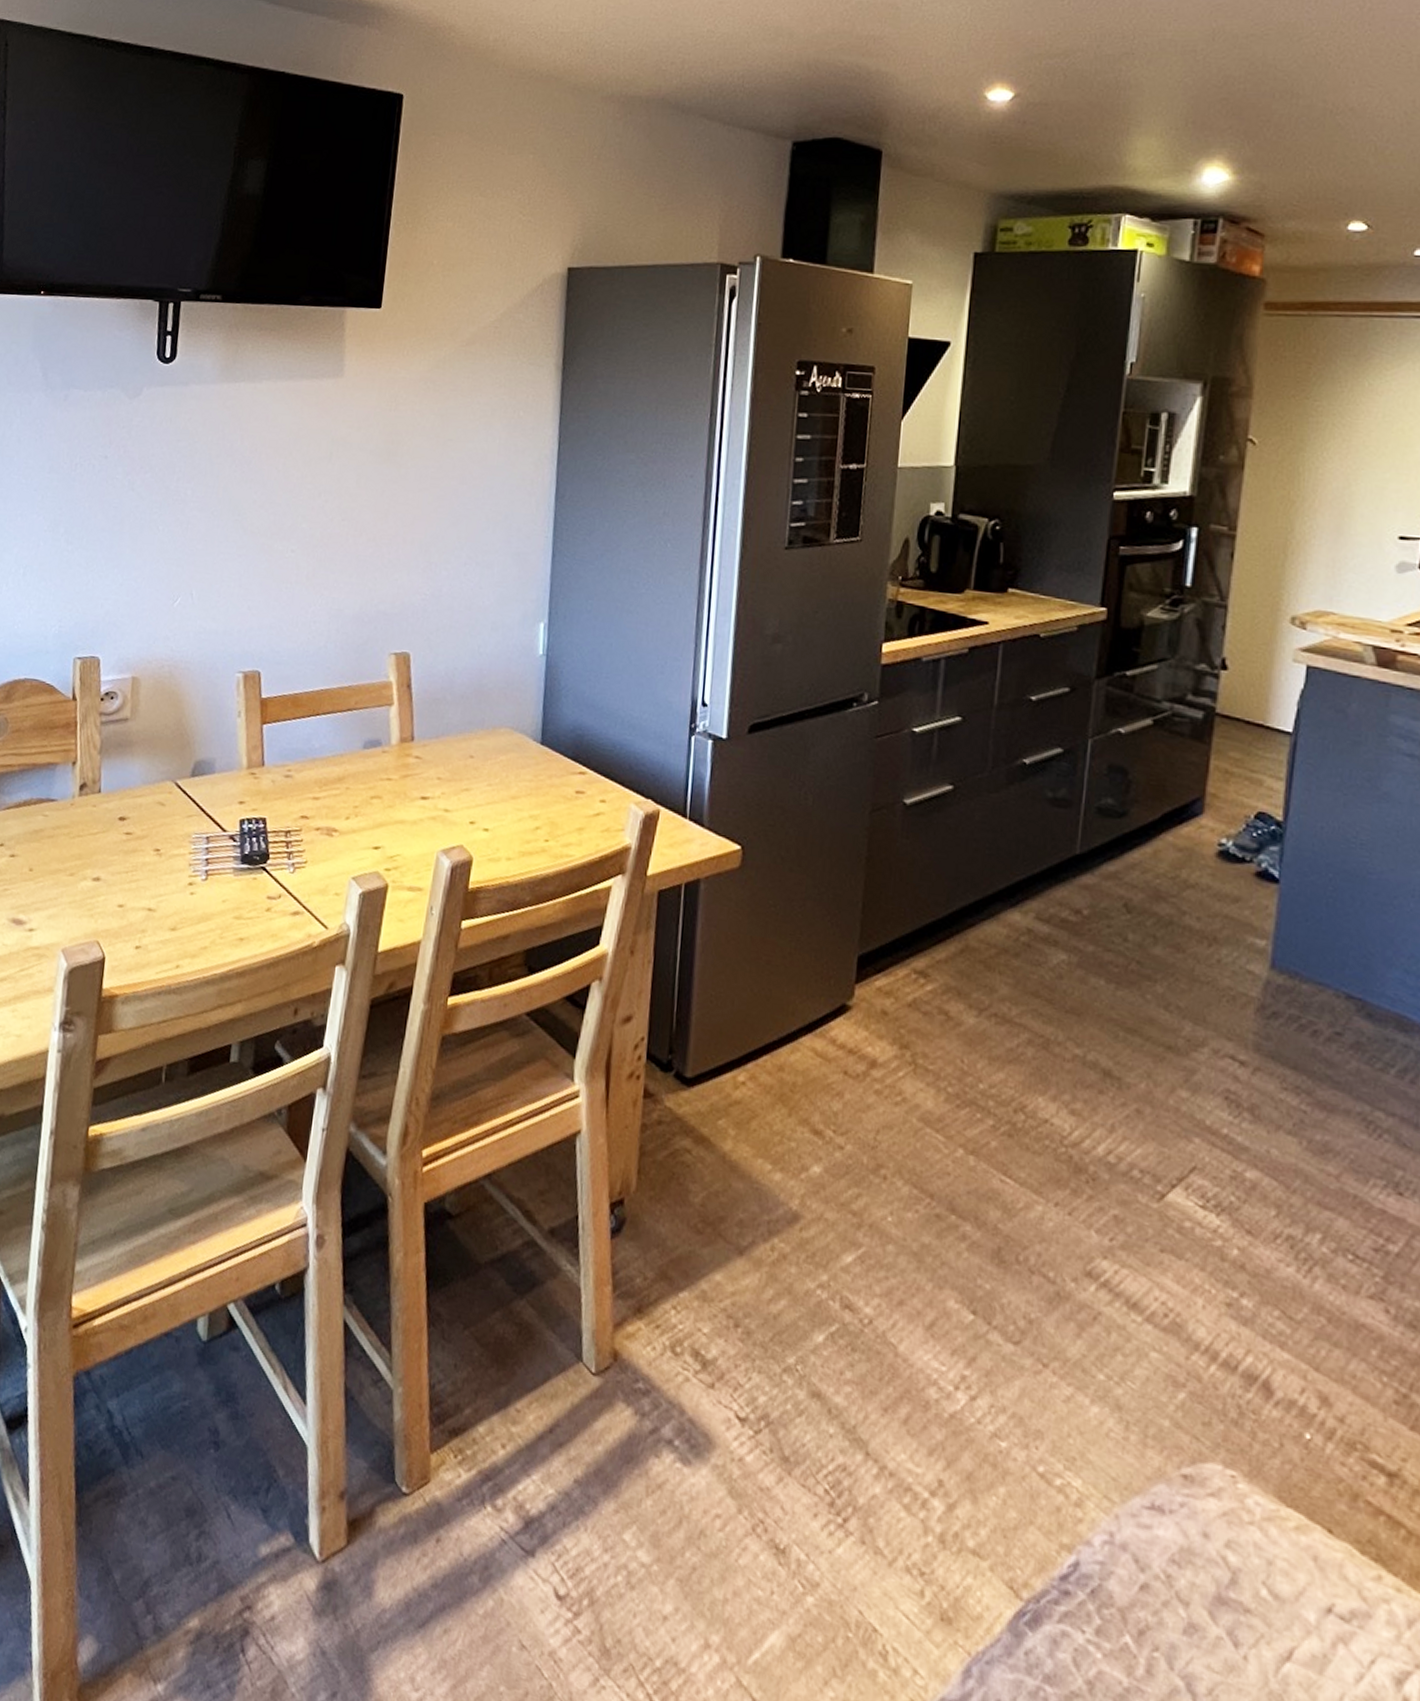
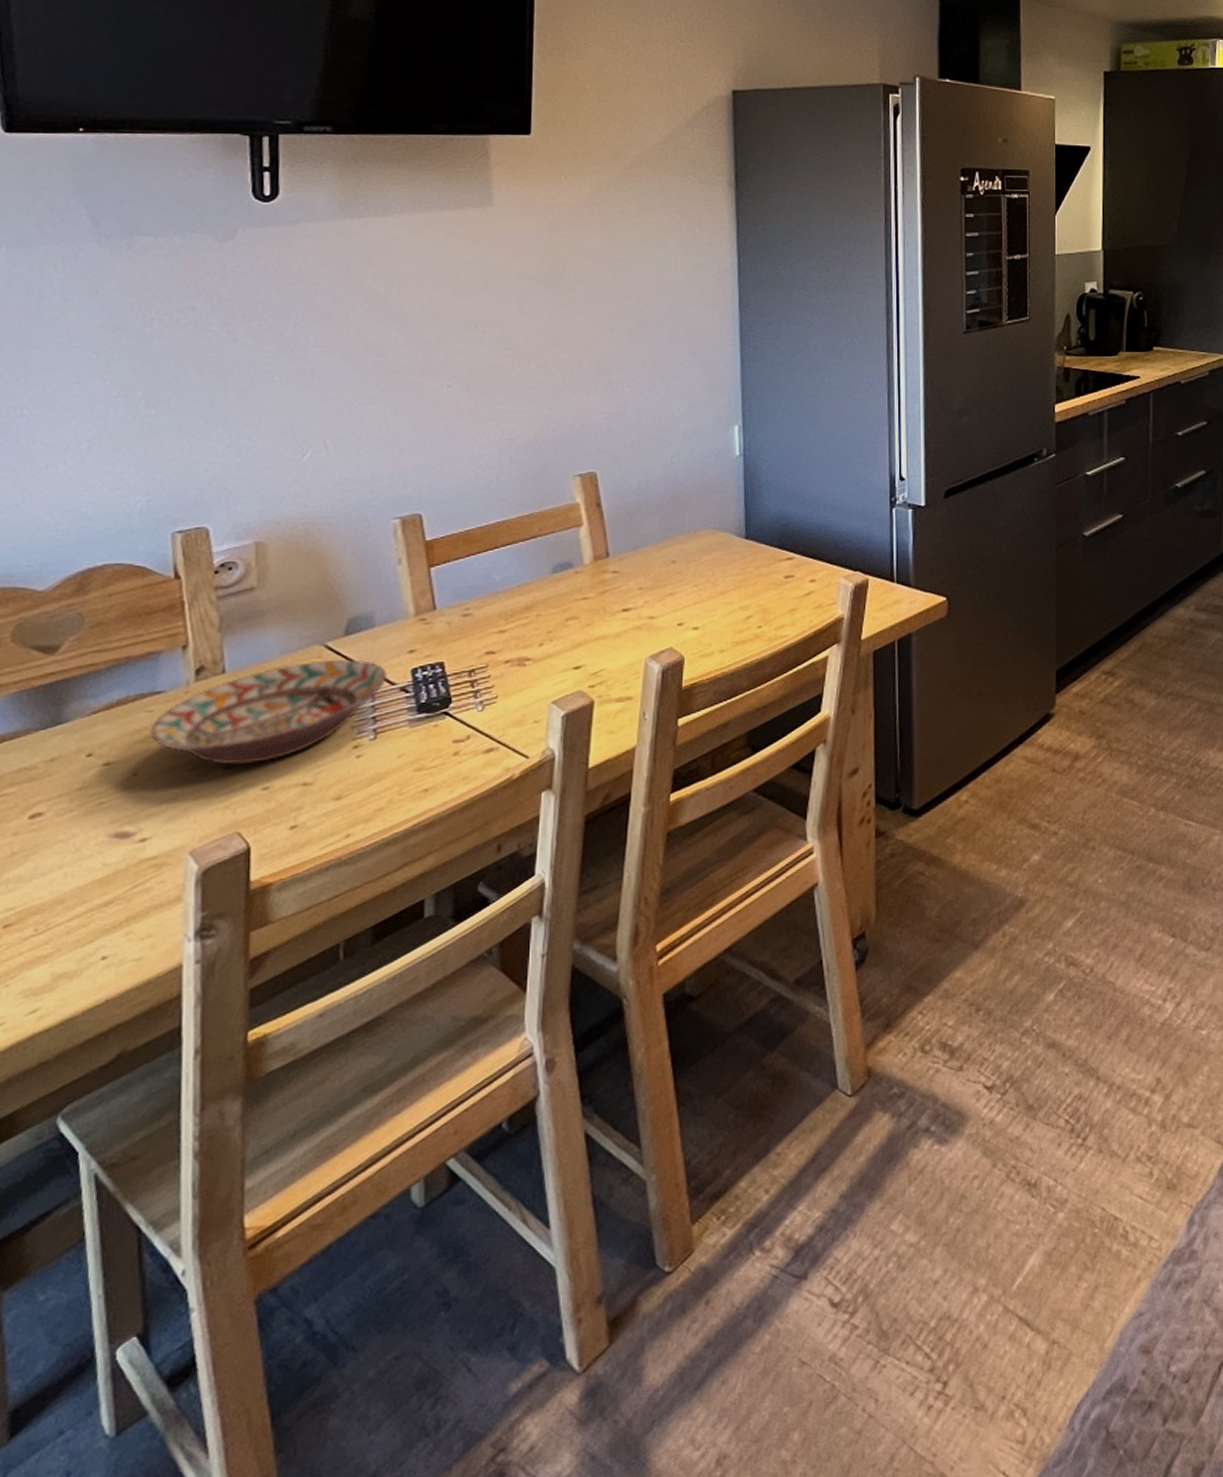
decorative bowl: none [43,795,221,882] -> present [150,659,387,766]

